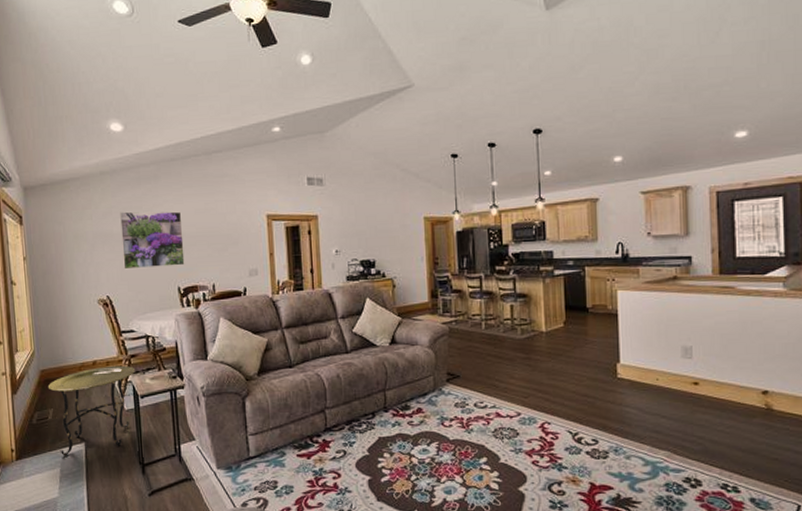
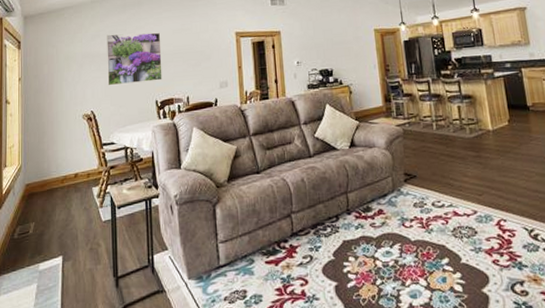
side table: present [47,365,136,456] -> none [31,176,114,271]

